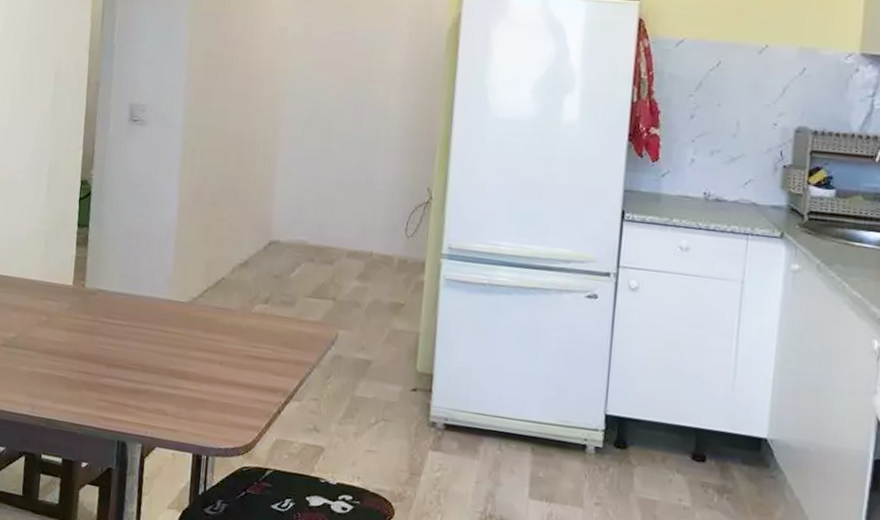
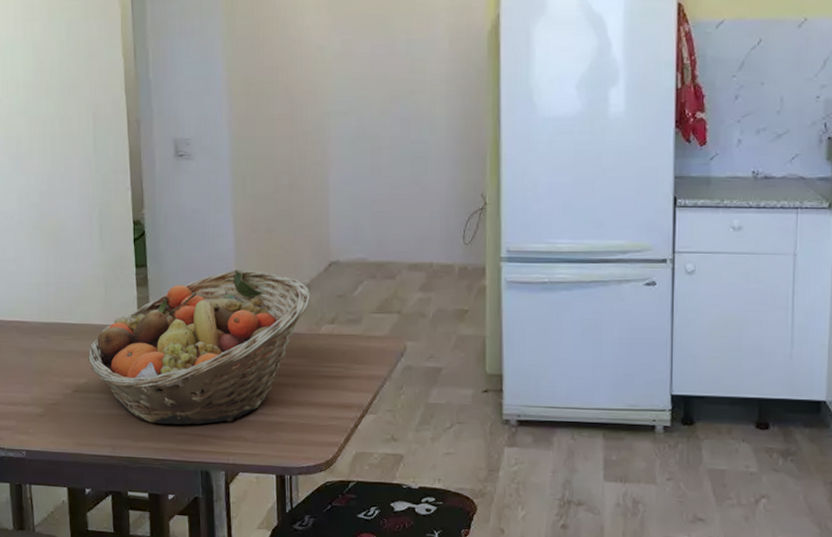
fruit basket: none [19,239,248,394] -> present [87,270,311,425]

